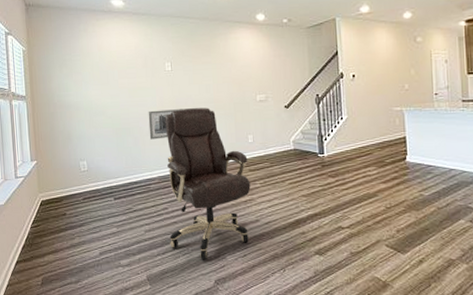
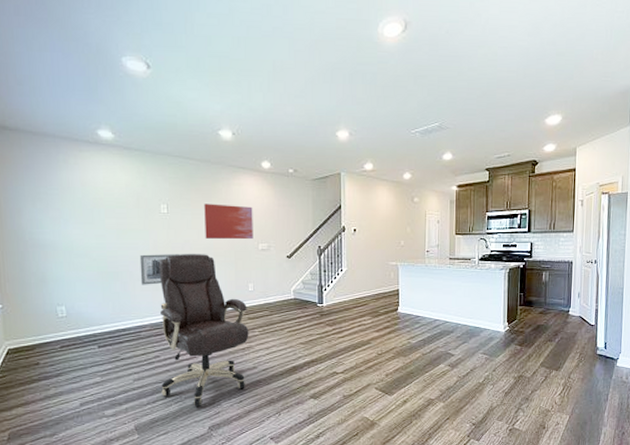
wall art: none [204,58,251,93] -> present [204,204,253,239]

